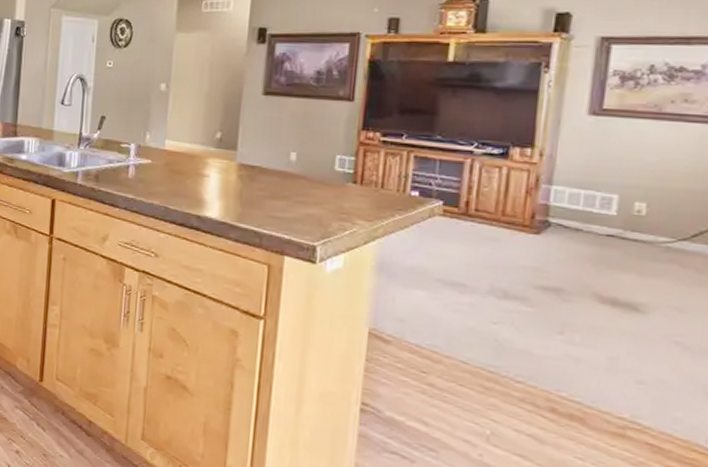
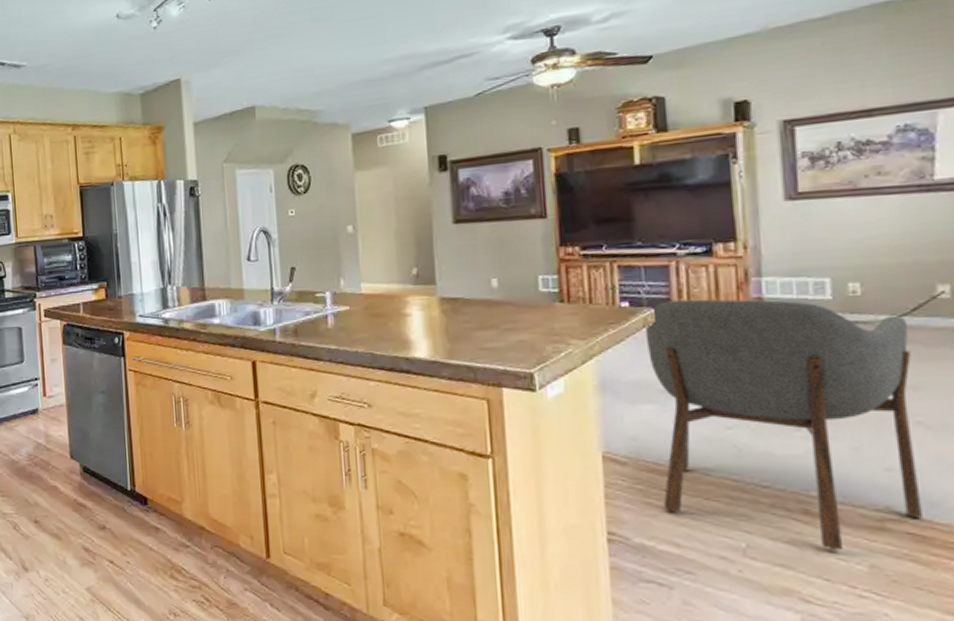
armchair: none [418,195,685,450] -> present [645,299,922,550]

